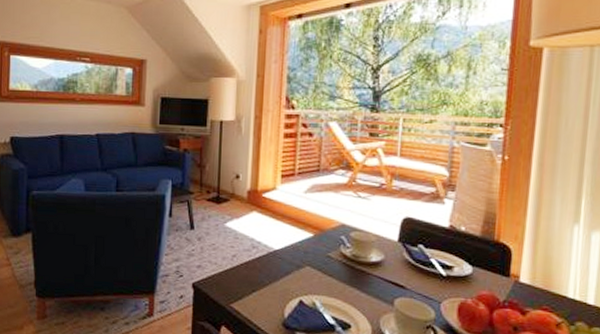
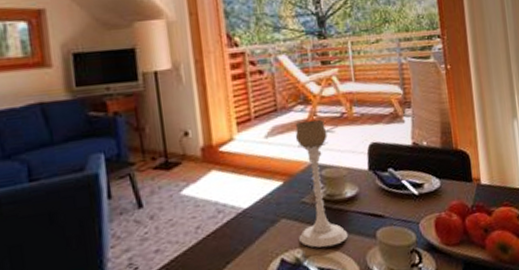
candle holder: none [319,184,367,302] -> present [295,119,349,248]

